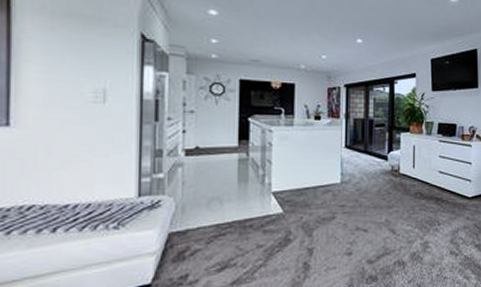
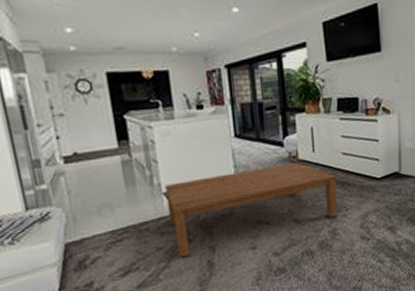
coffee table: none [274,176,432,257] -> present [164,163,339,258]

